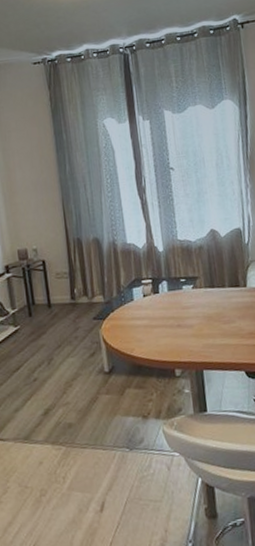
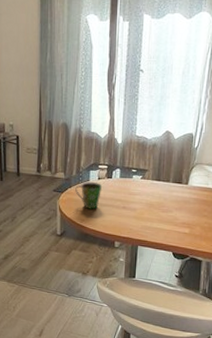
cup: none [118,301,150,335] -> present [75,182,103,209]

